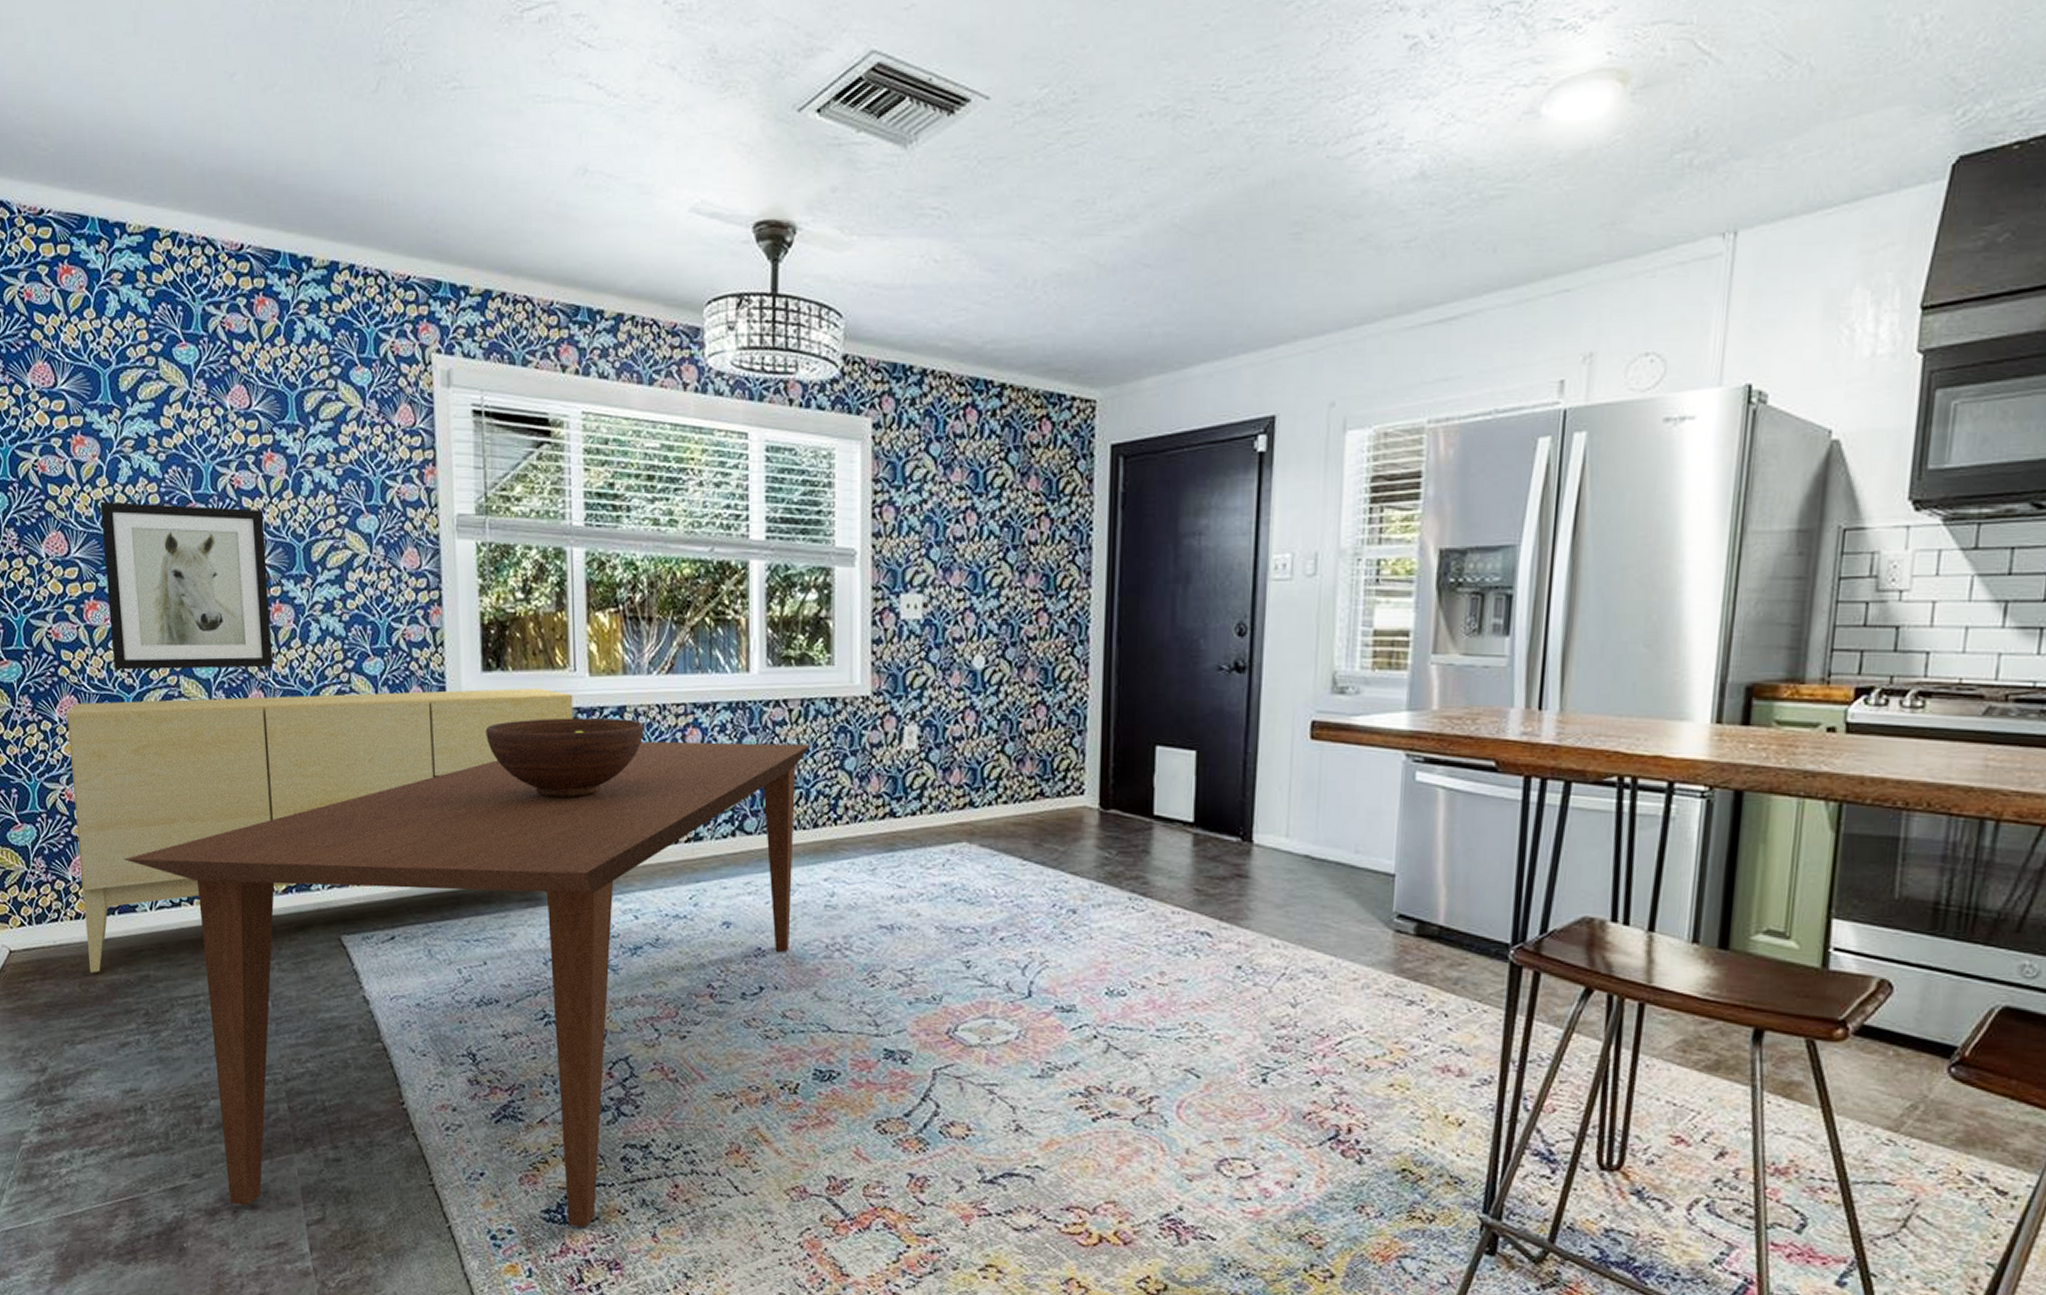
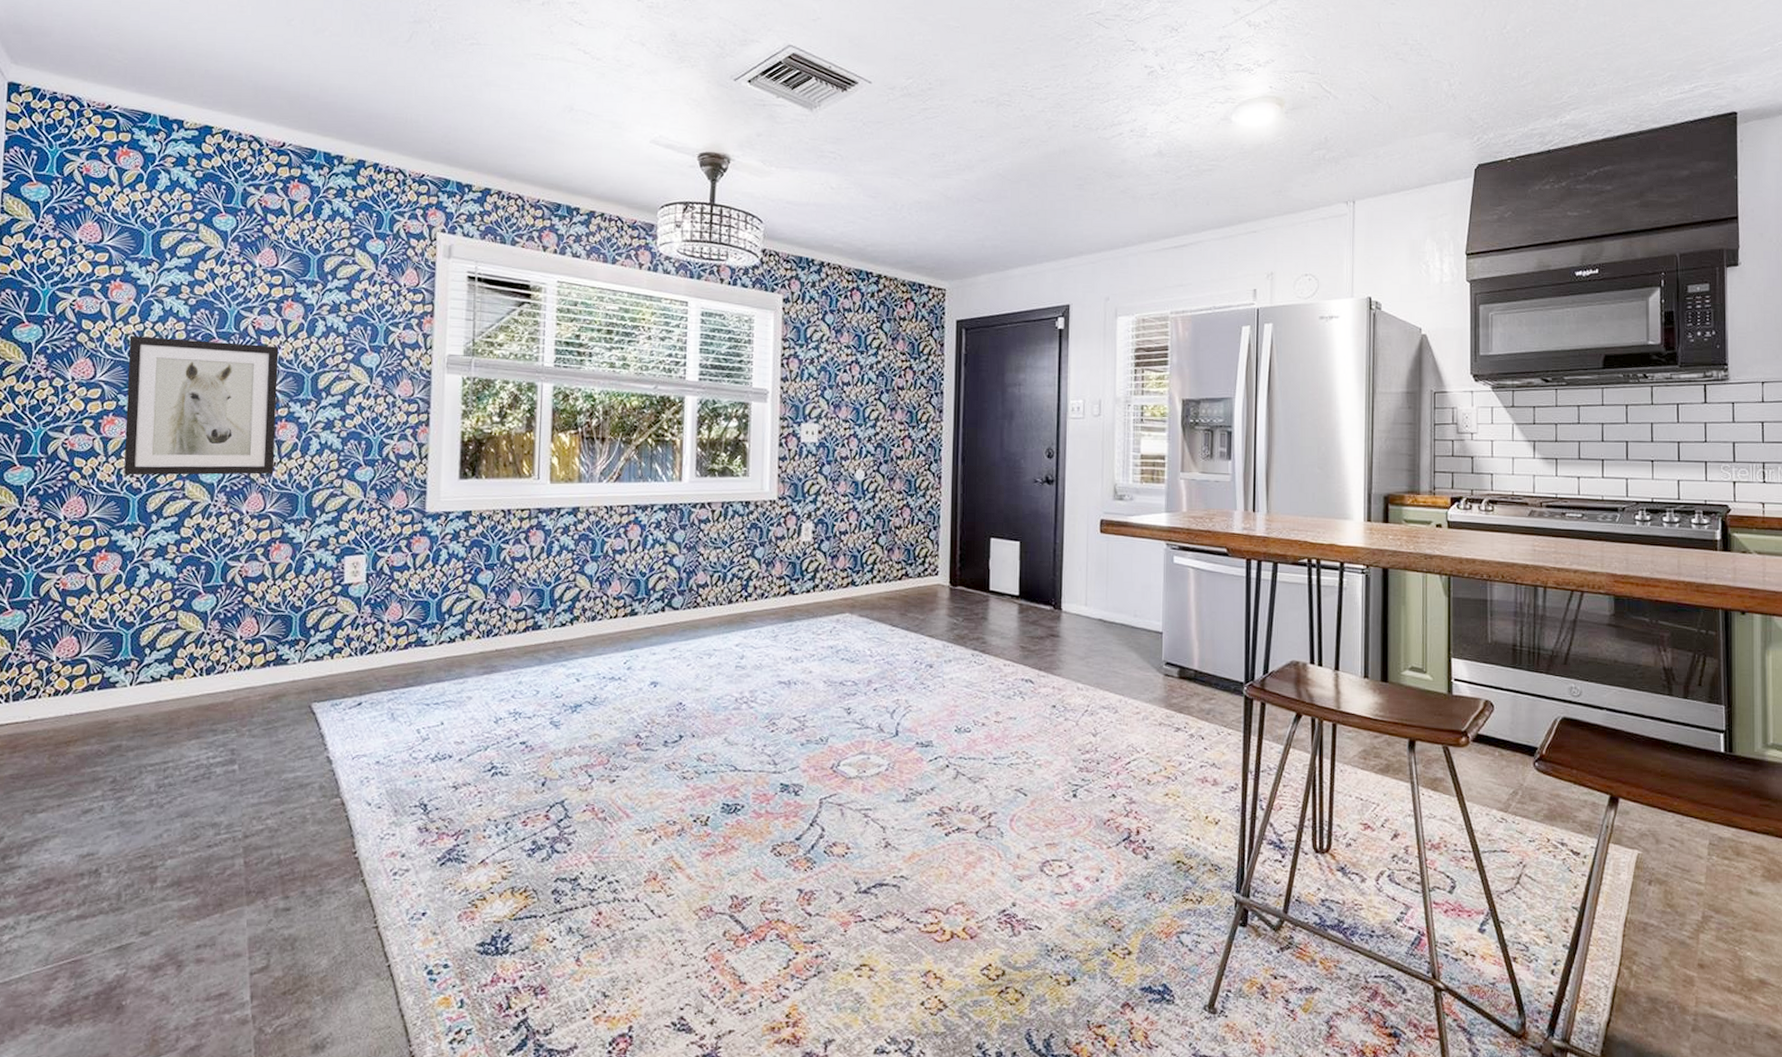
sideboard: present [65,687,574,973] -> none [62,492,536,745]
dining table: present [124,741,811,1227] -> none [110,535,729,959]
fruit bowl: present [486,718,644,798] -> none [458,516,593,582]

